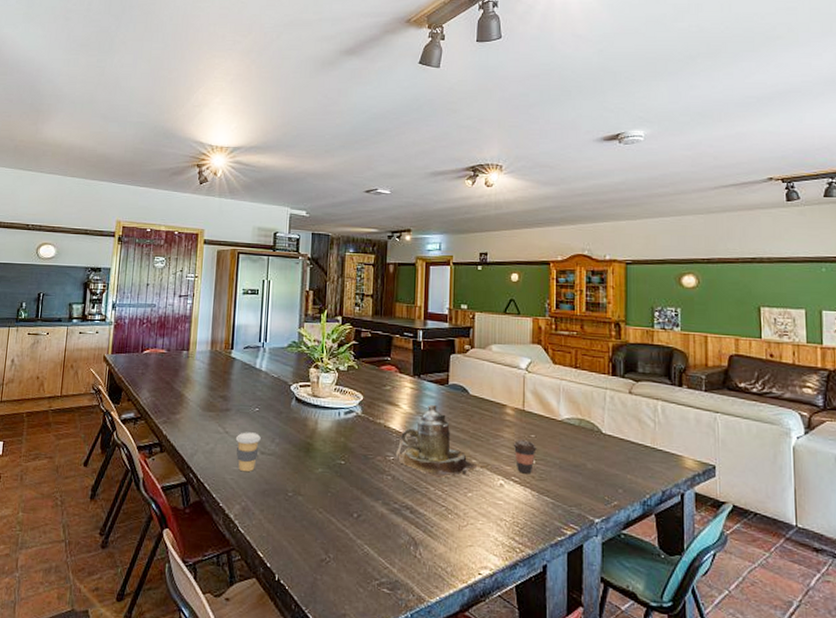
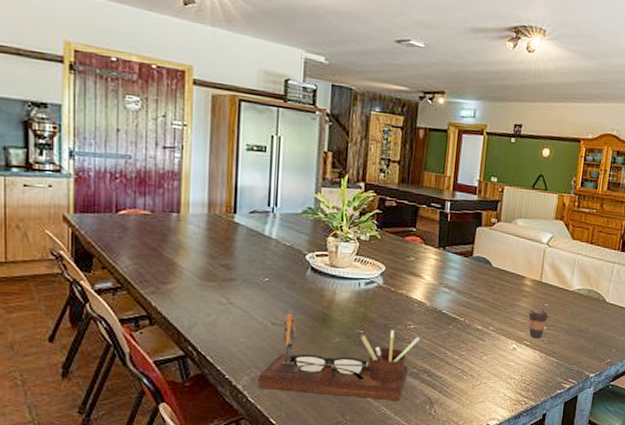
coffee cup: present [235,432,261,472] -> none [241,303,272,344]
desk organizer: none [247,442,400,539] -> present [257,313,420,400]
teapot: present [395,405,490,479] -> none [416,276,506,345]

